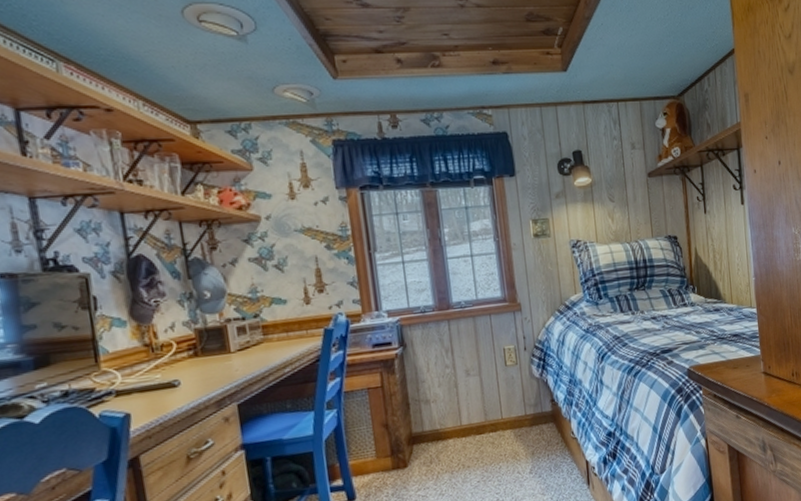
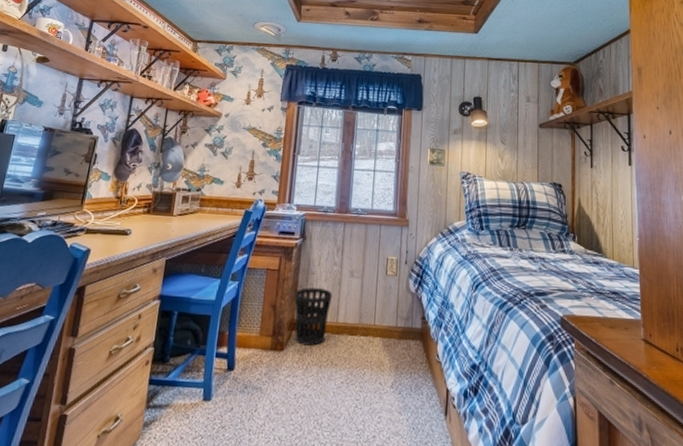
wastebasket: none [407,394,451,457] -> present [294,287,332,346]

